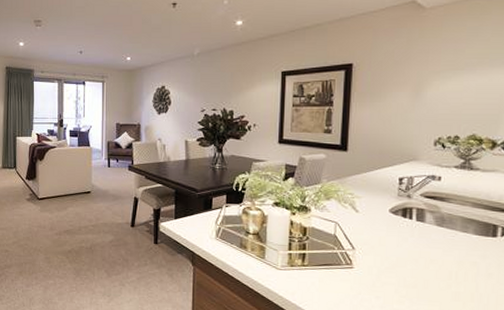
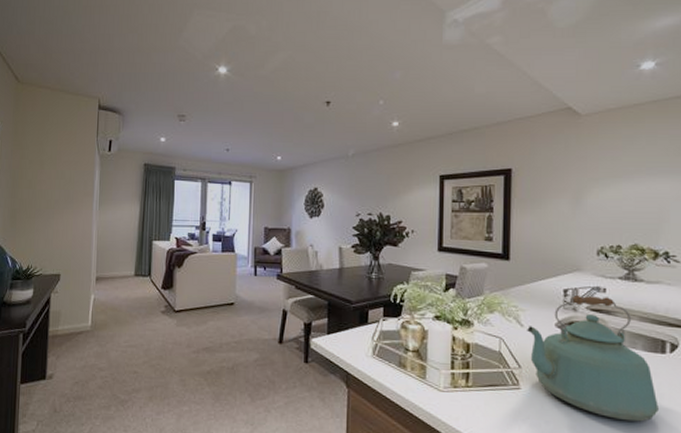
kettle: none [362,184,486,299] -> present [527,296,659,422]

